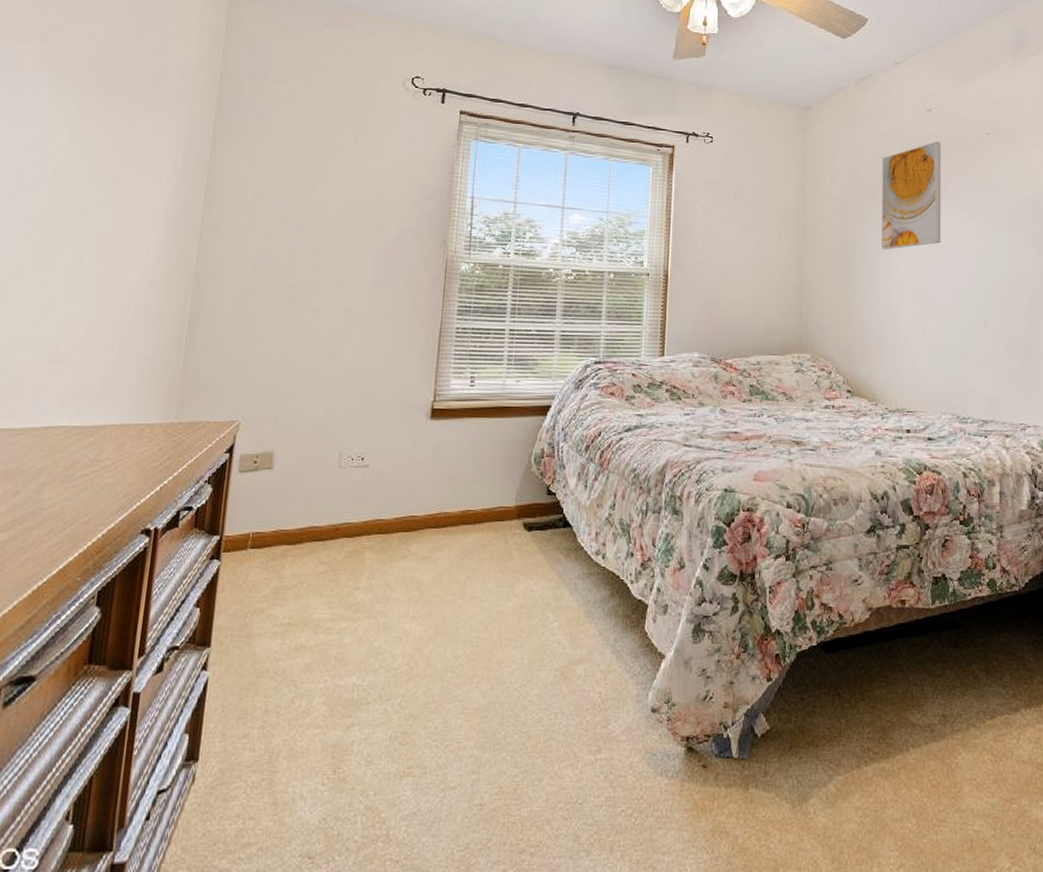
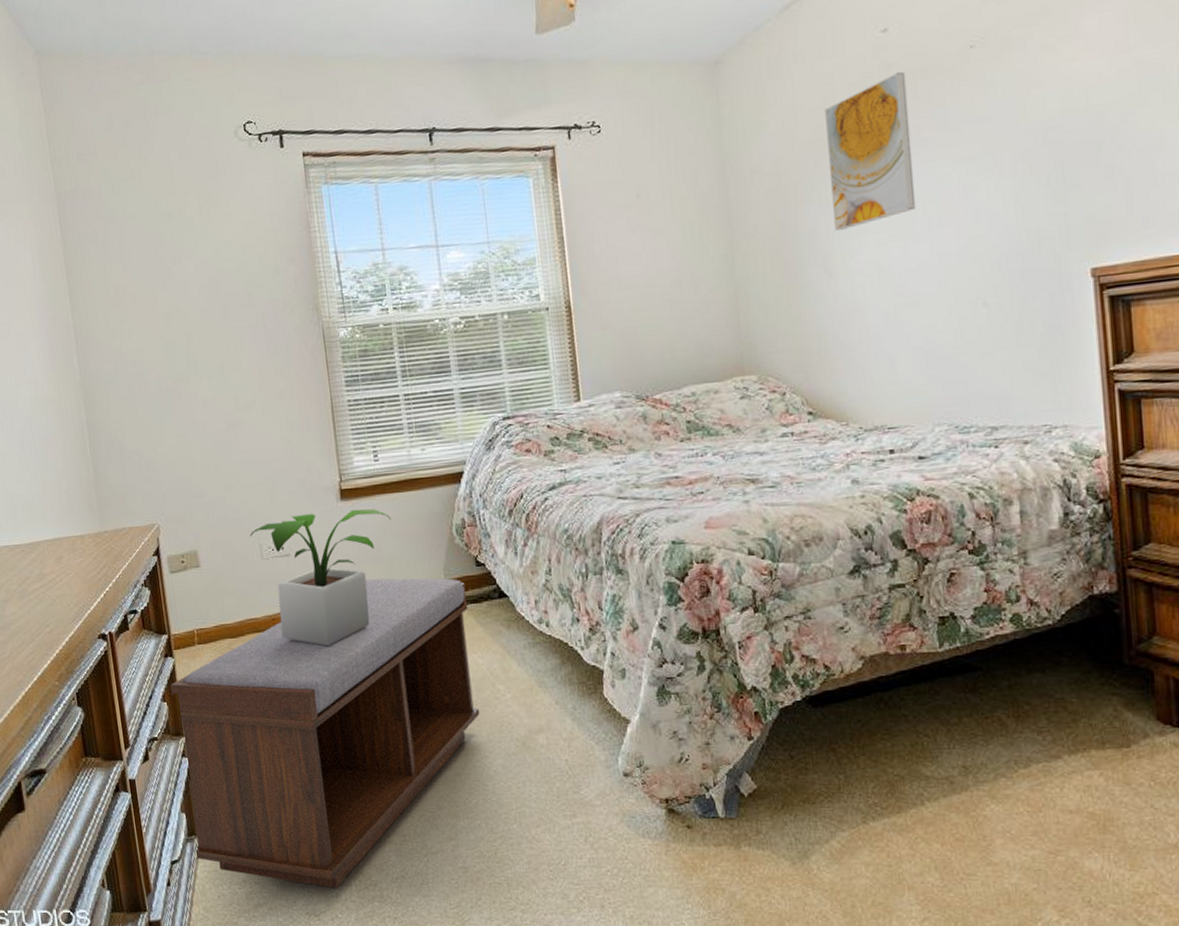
bench: none [187,497,534,826] -> present [170,578,480,888]
potted plant: none [332,427,476,561] -> present [249,509,392,647]

